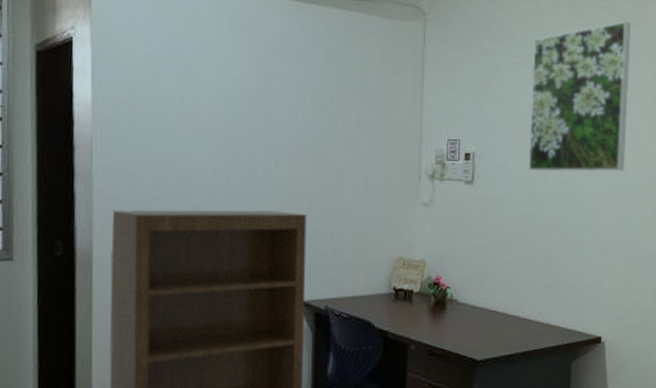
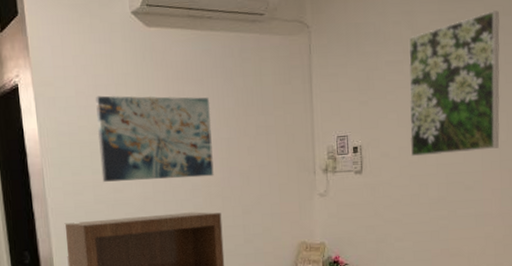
wall art: none [165,62,304,171] -> present [96,95,214,182]

